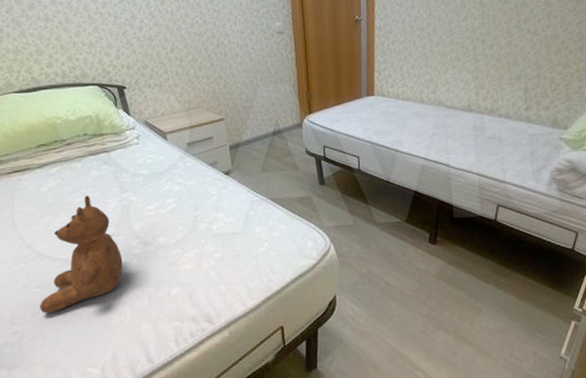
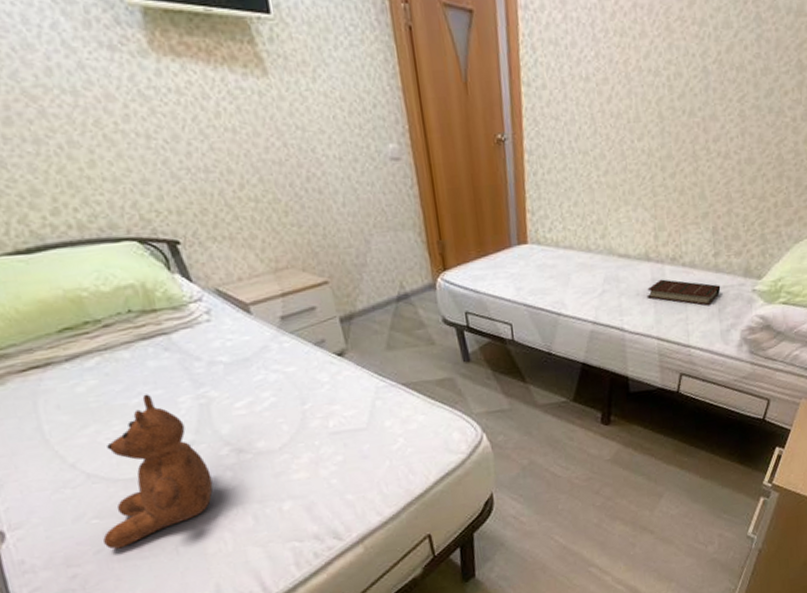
book: none [469,126,532,149] -> present [646,279,721,305]

